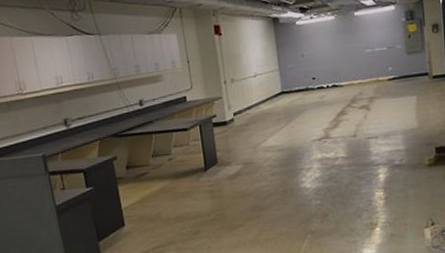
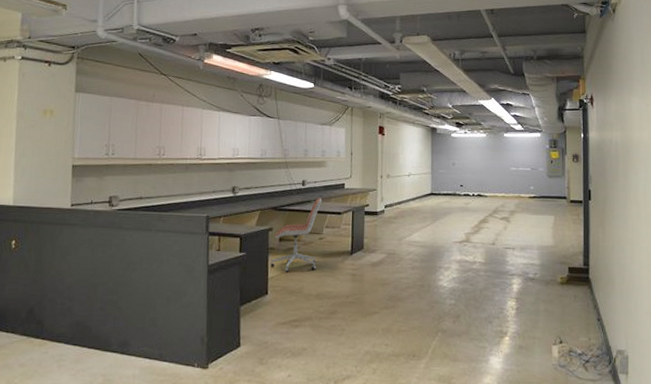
office chair: none [119,116,171,200] -> present [270,198,322,272]

